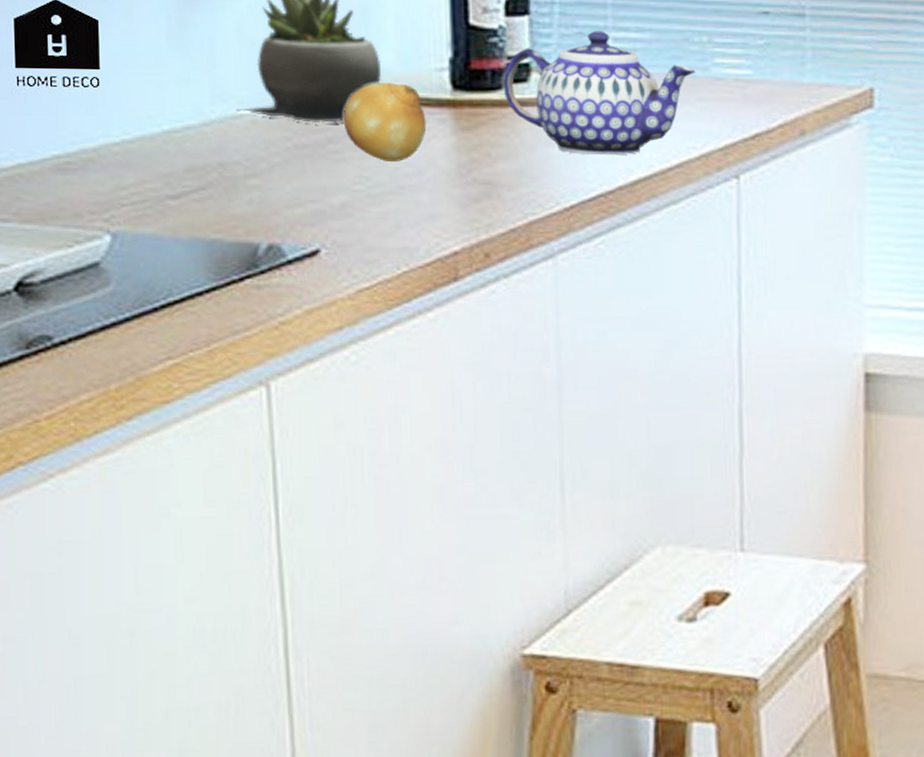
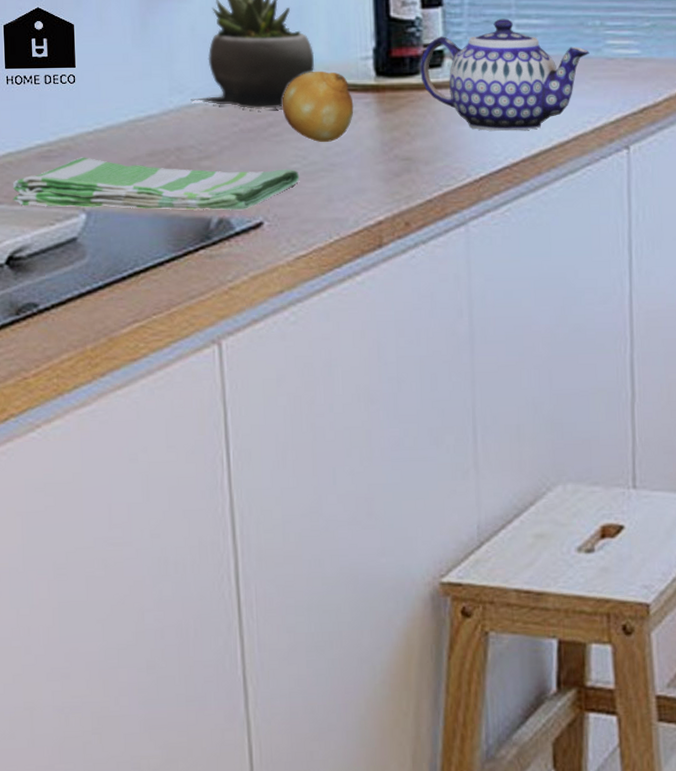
dish towel: none [22,171,363,235] -> present [12,157,300,210]

